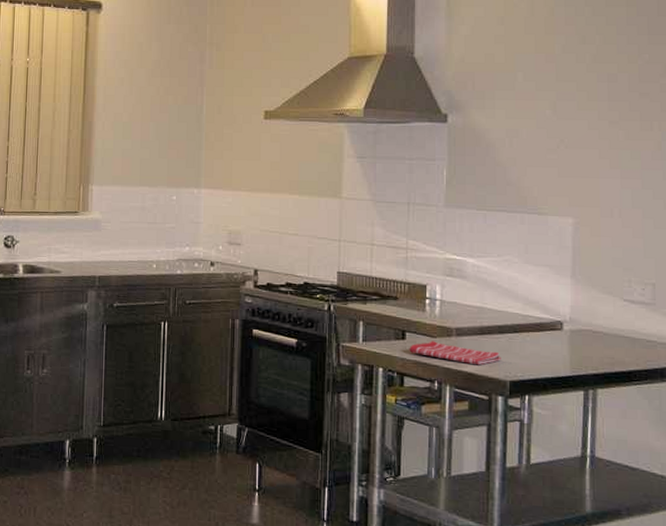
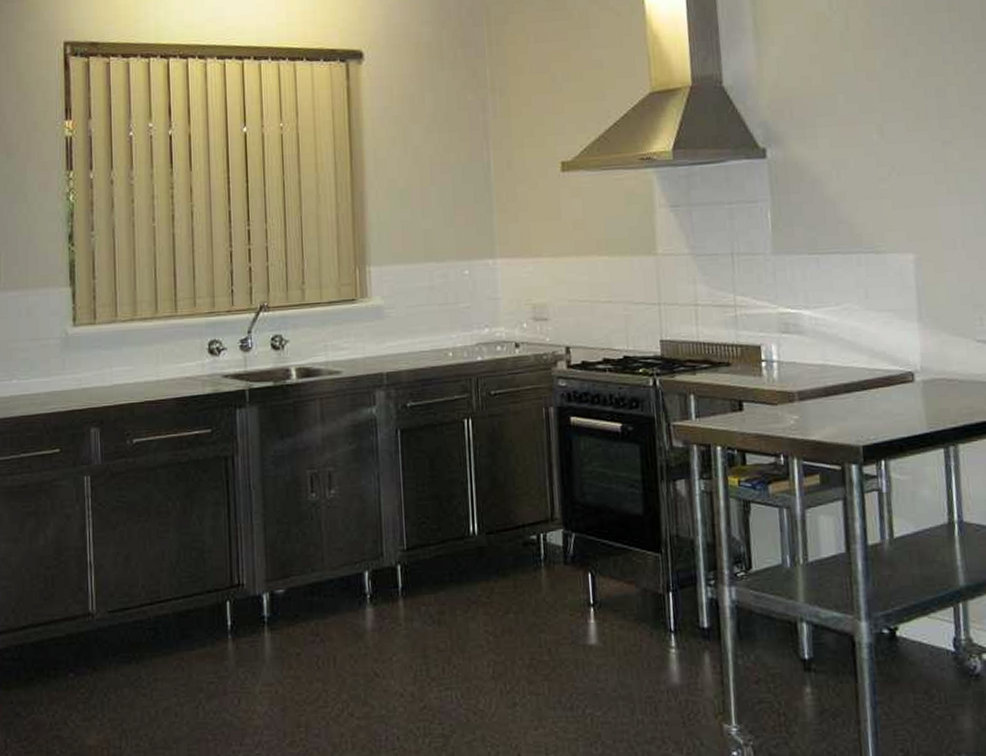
dish towel: present [409,341,501,365] -> none [748,409,851,432]

